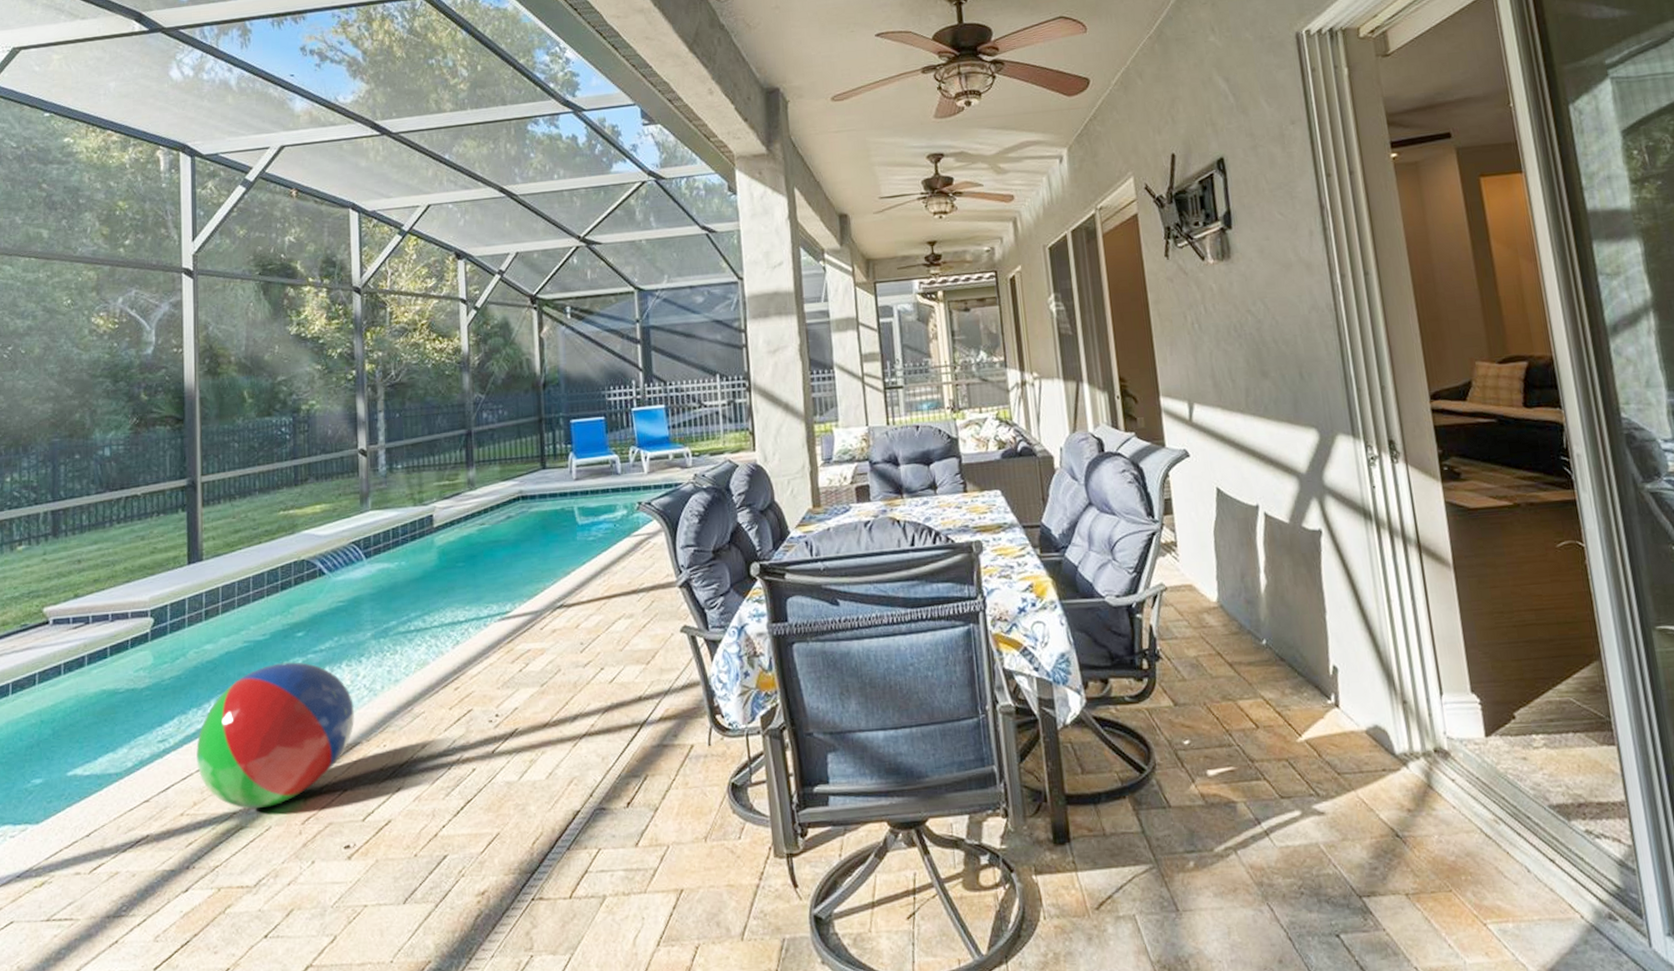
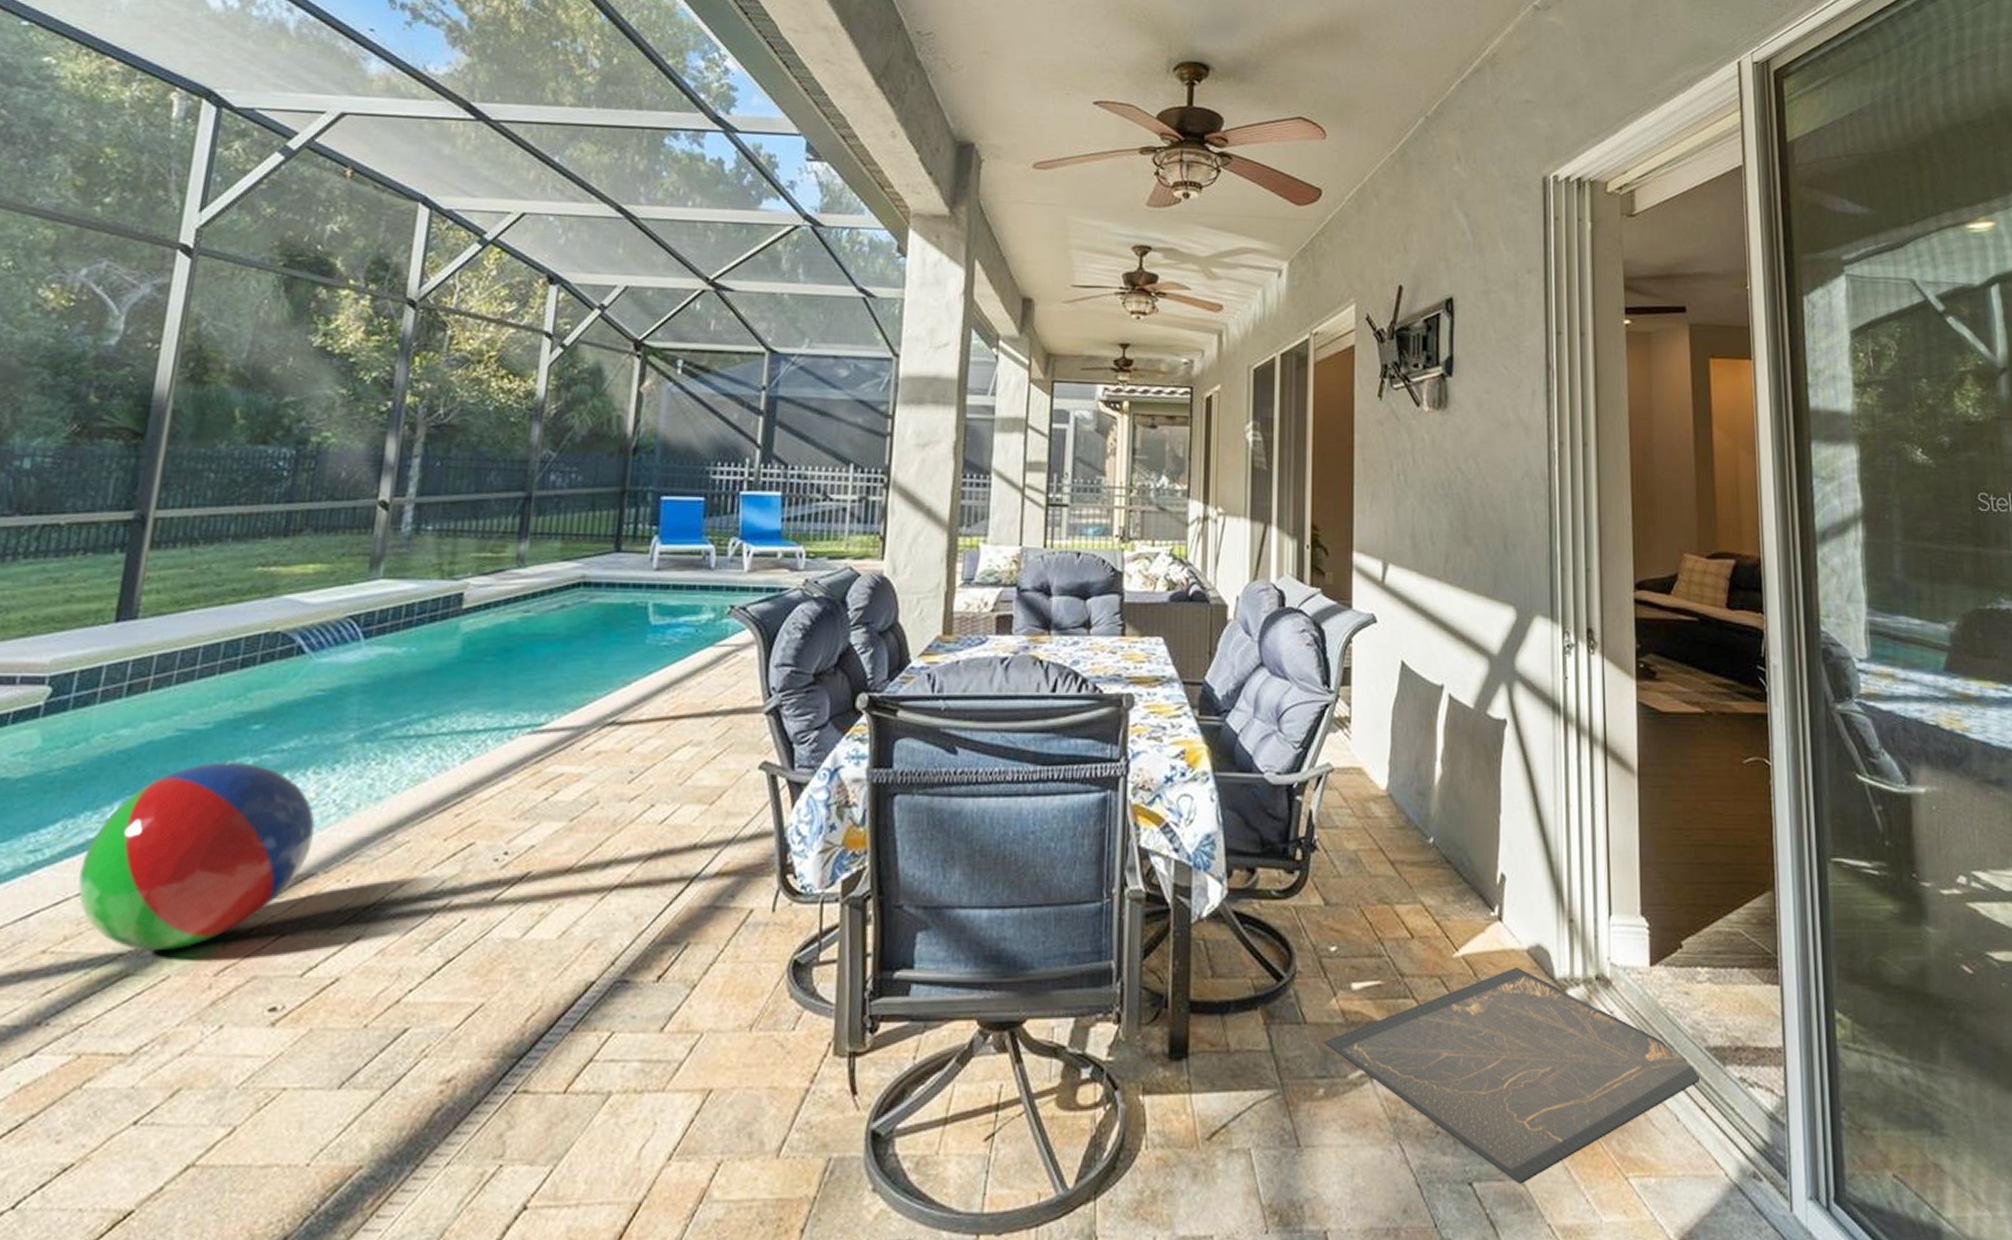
doormat: none [1188,747,1548,934] -> present [1324,968,1702,1184]

